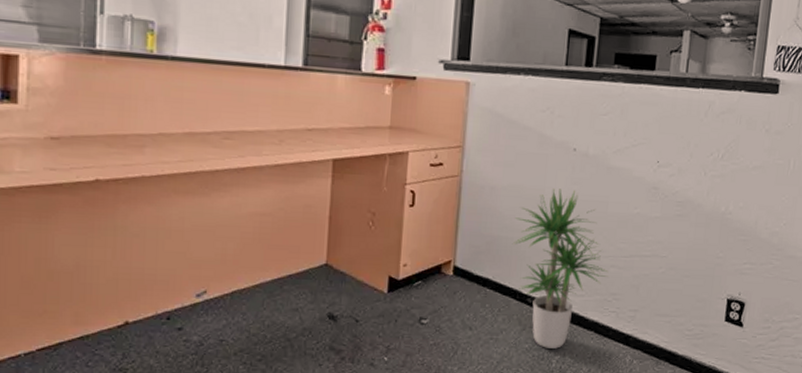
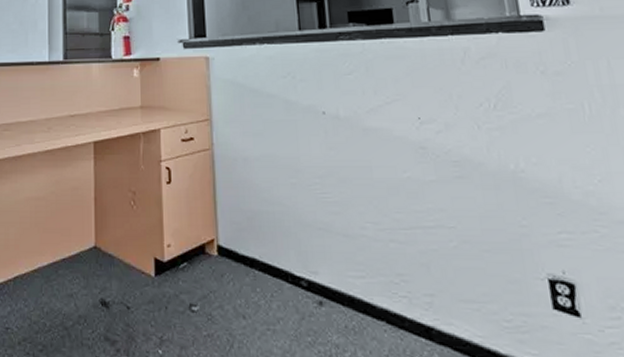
potted plant: present [513,188,608,349] -> none [273,155,389,343]

